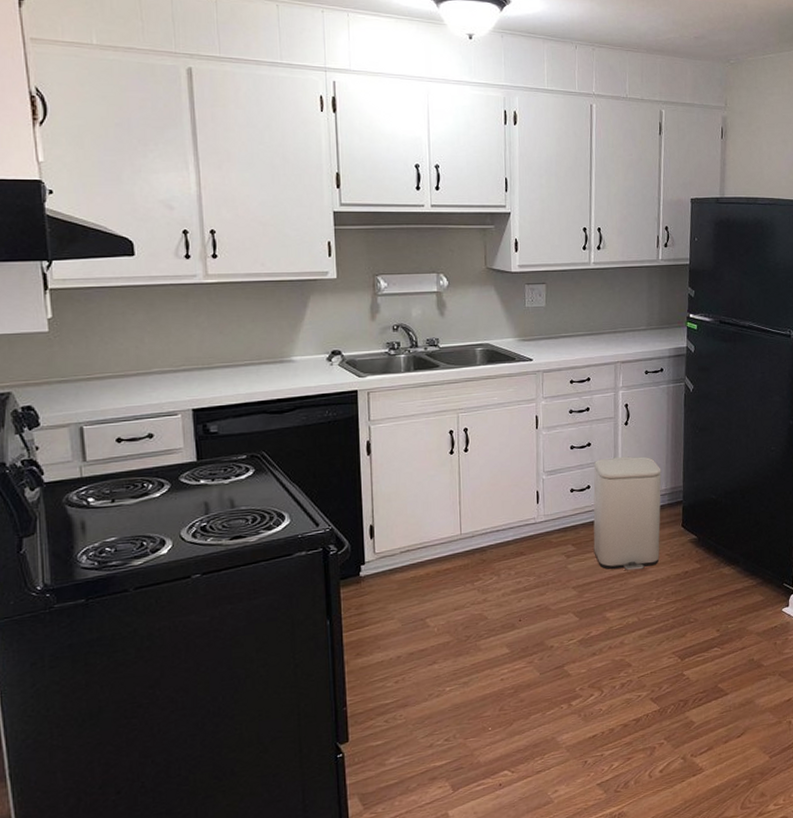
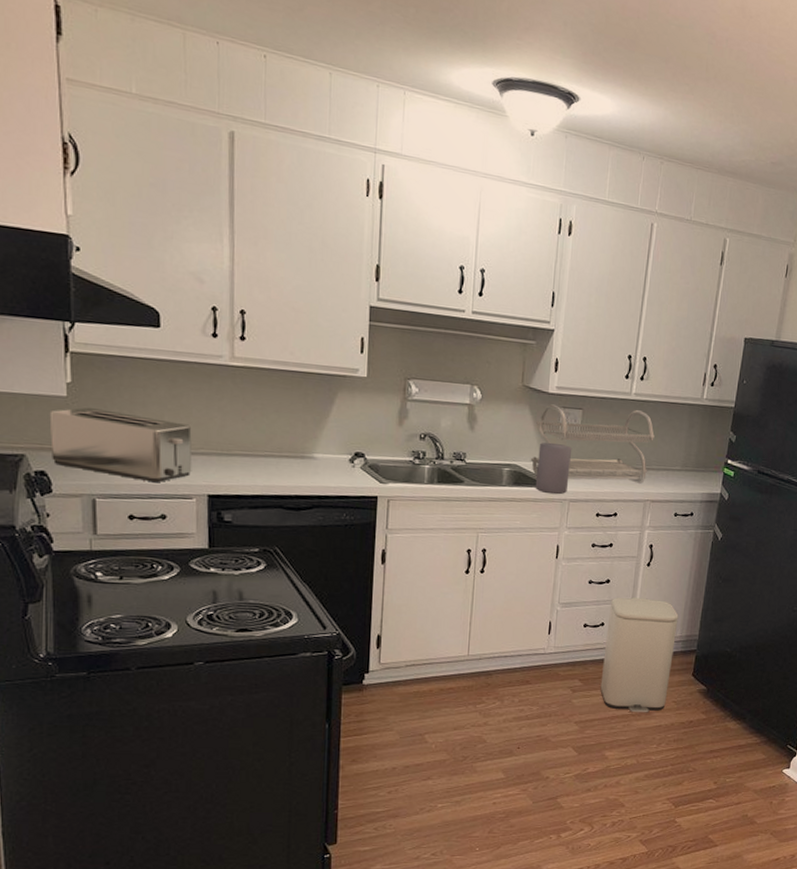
toaster: none [33,339,175,404] -> present [49,407,193,483]
dish rack: none [501,278,617,352] -> present [530,404,654,484]
canister: none [508,318,540,368] -> present [535,442,573,495]

